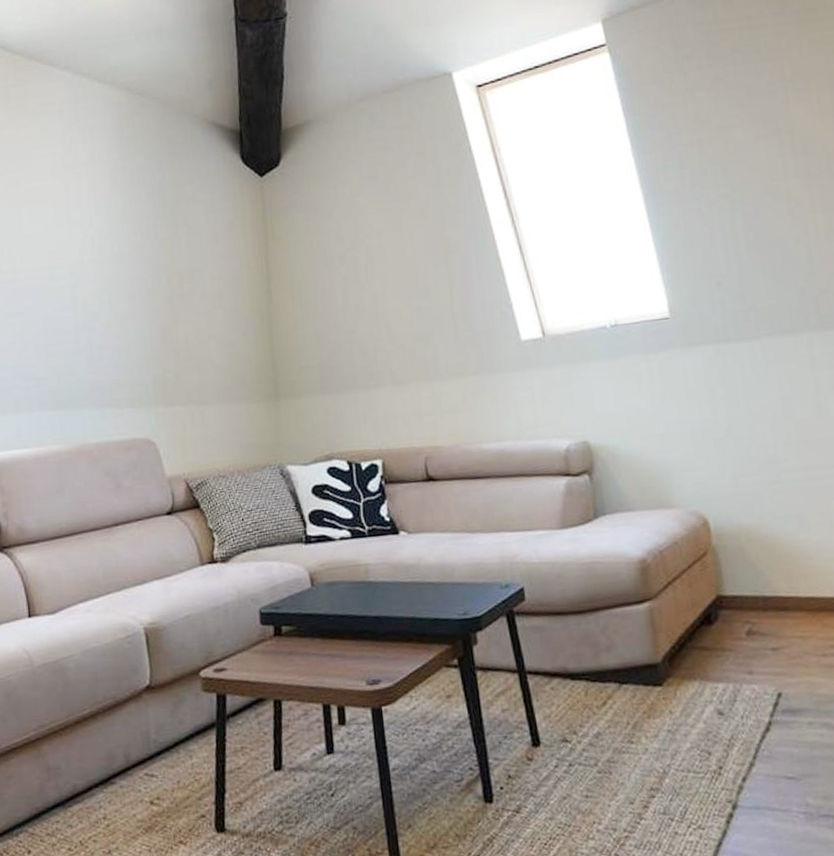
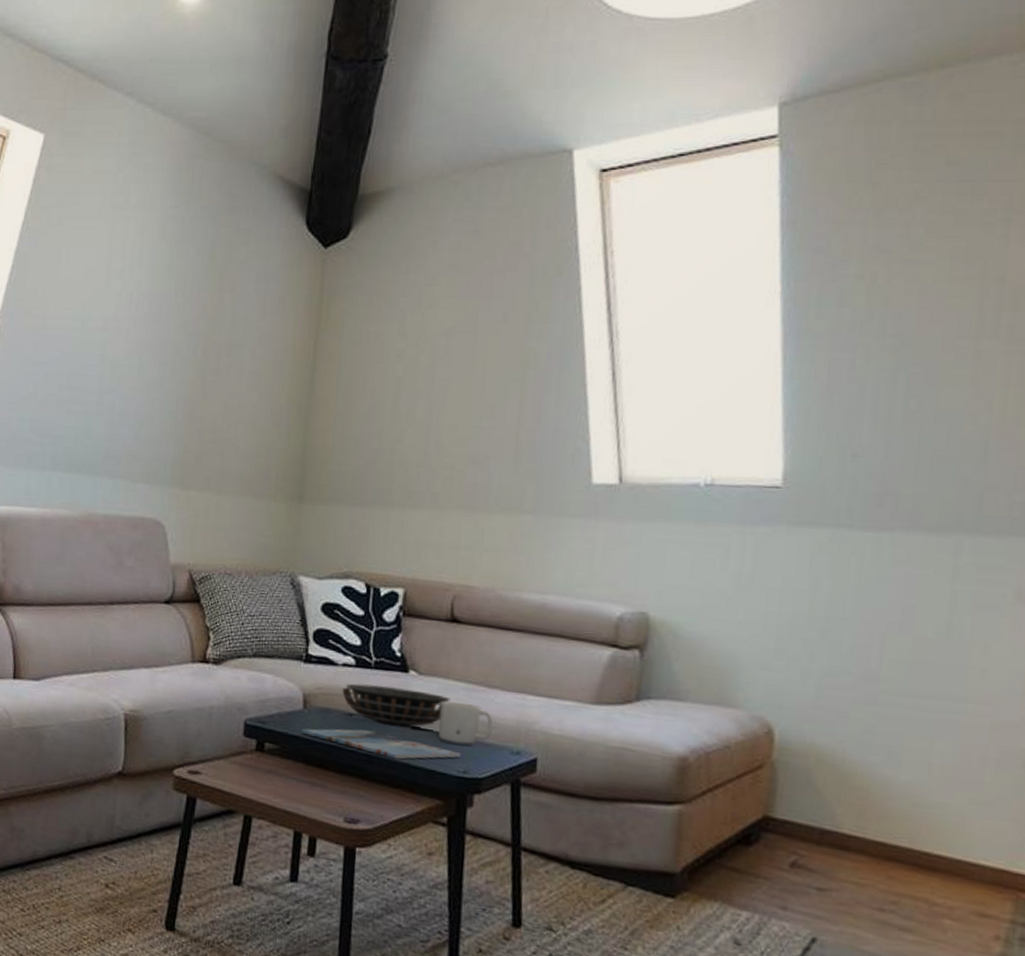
magazine: none [312,593,458,616] -> present [301,728,460,760]
decorative bowl: none [343,548,440,587] -> present [342,683,450,728]
mug: none [432,551,482,592] -> present [438,701,494,748]

